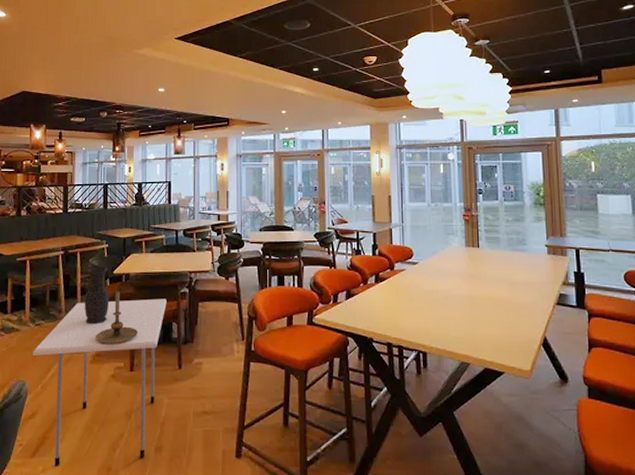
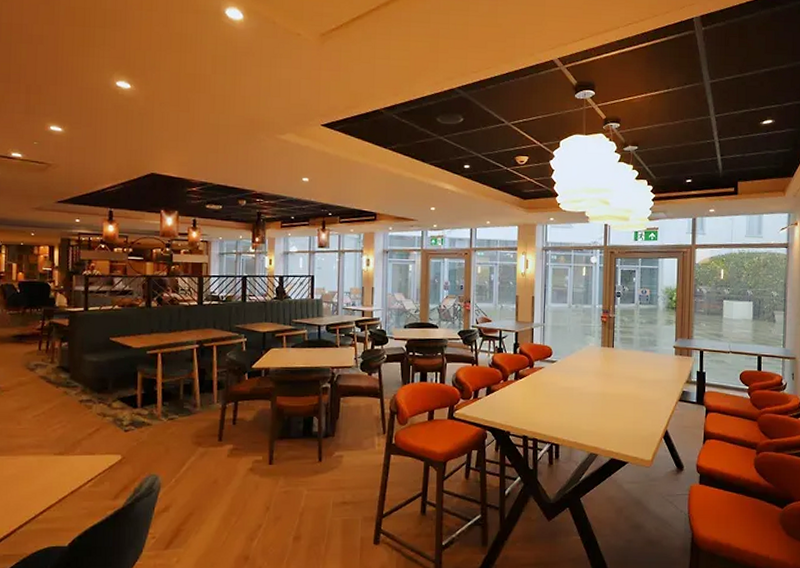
dining table: present [33,298,167,467] -> none [166,393,308,557]
vase: present [84,267,109,324] -> none [220,361,247,419]
candle holder: present [95,290,138,345] -> none [232,385,277,439]

